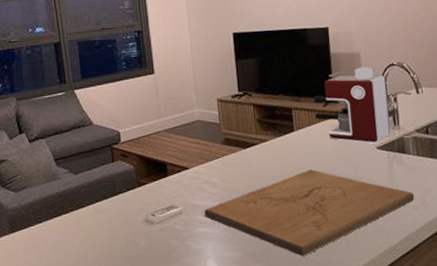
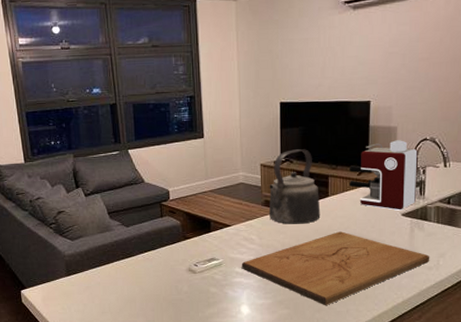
kettle: none [228,81,287,164] -> present [268,149,321,224]

